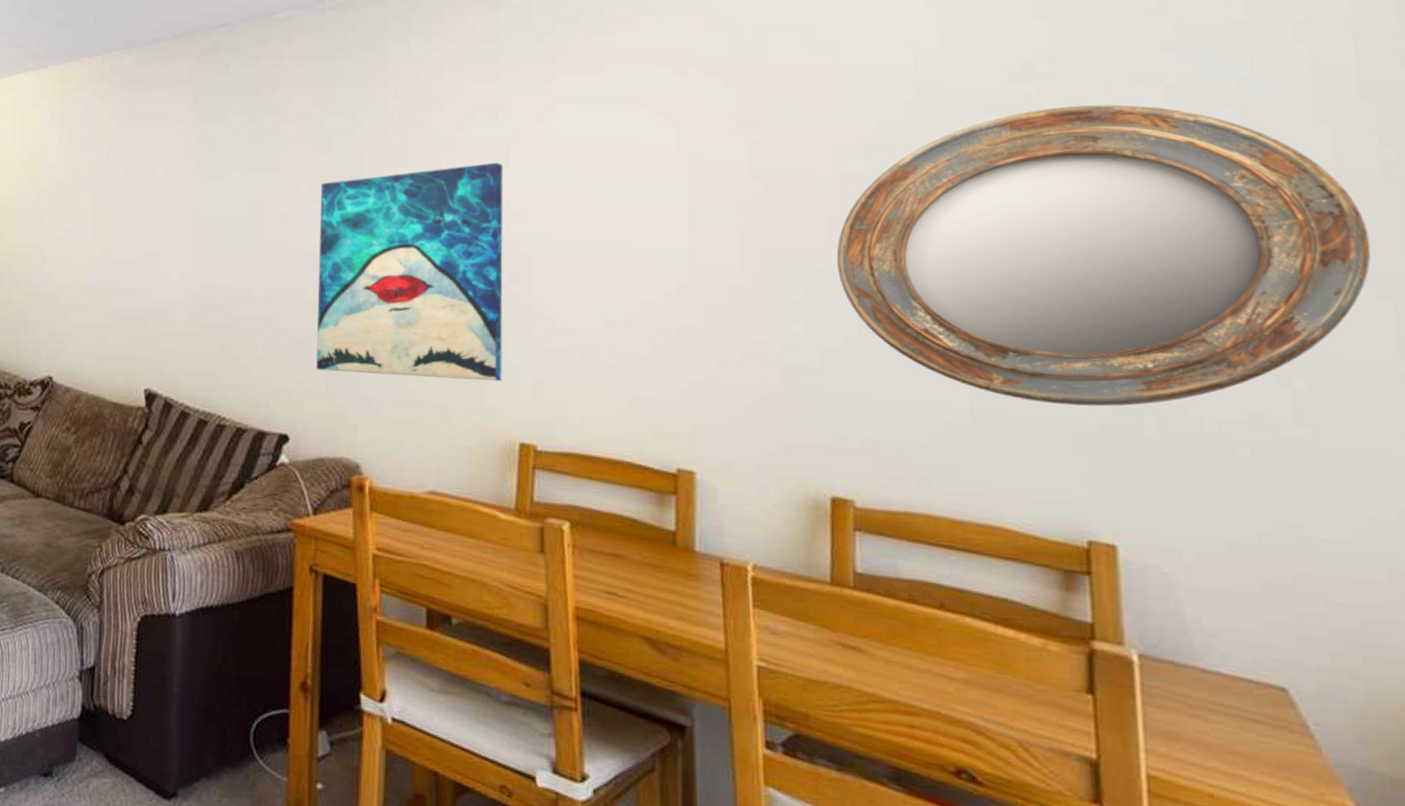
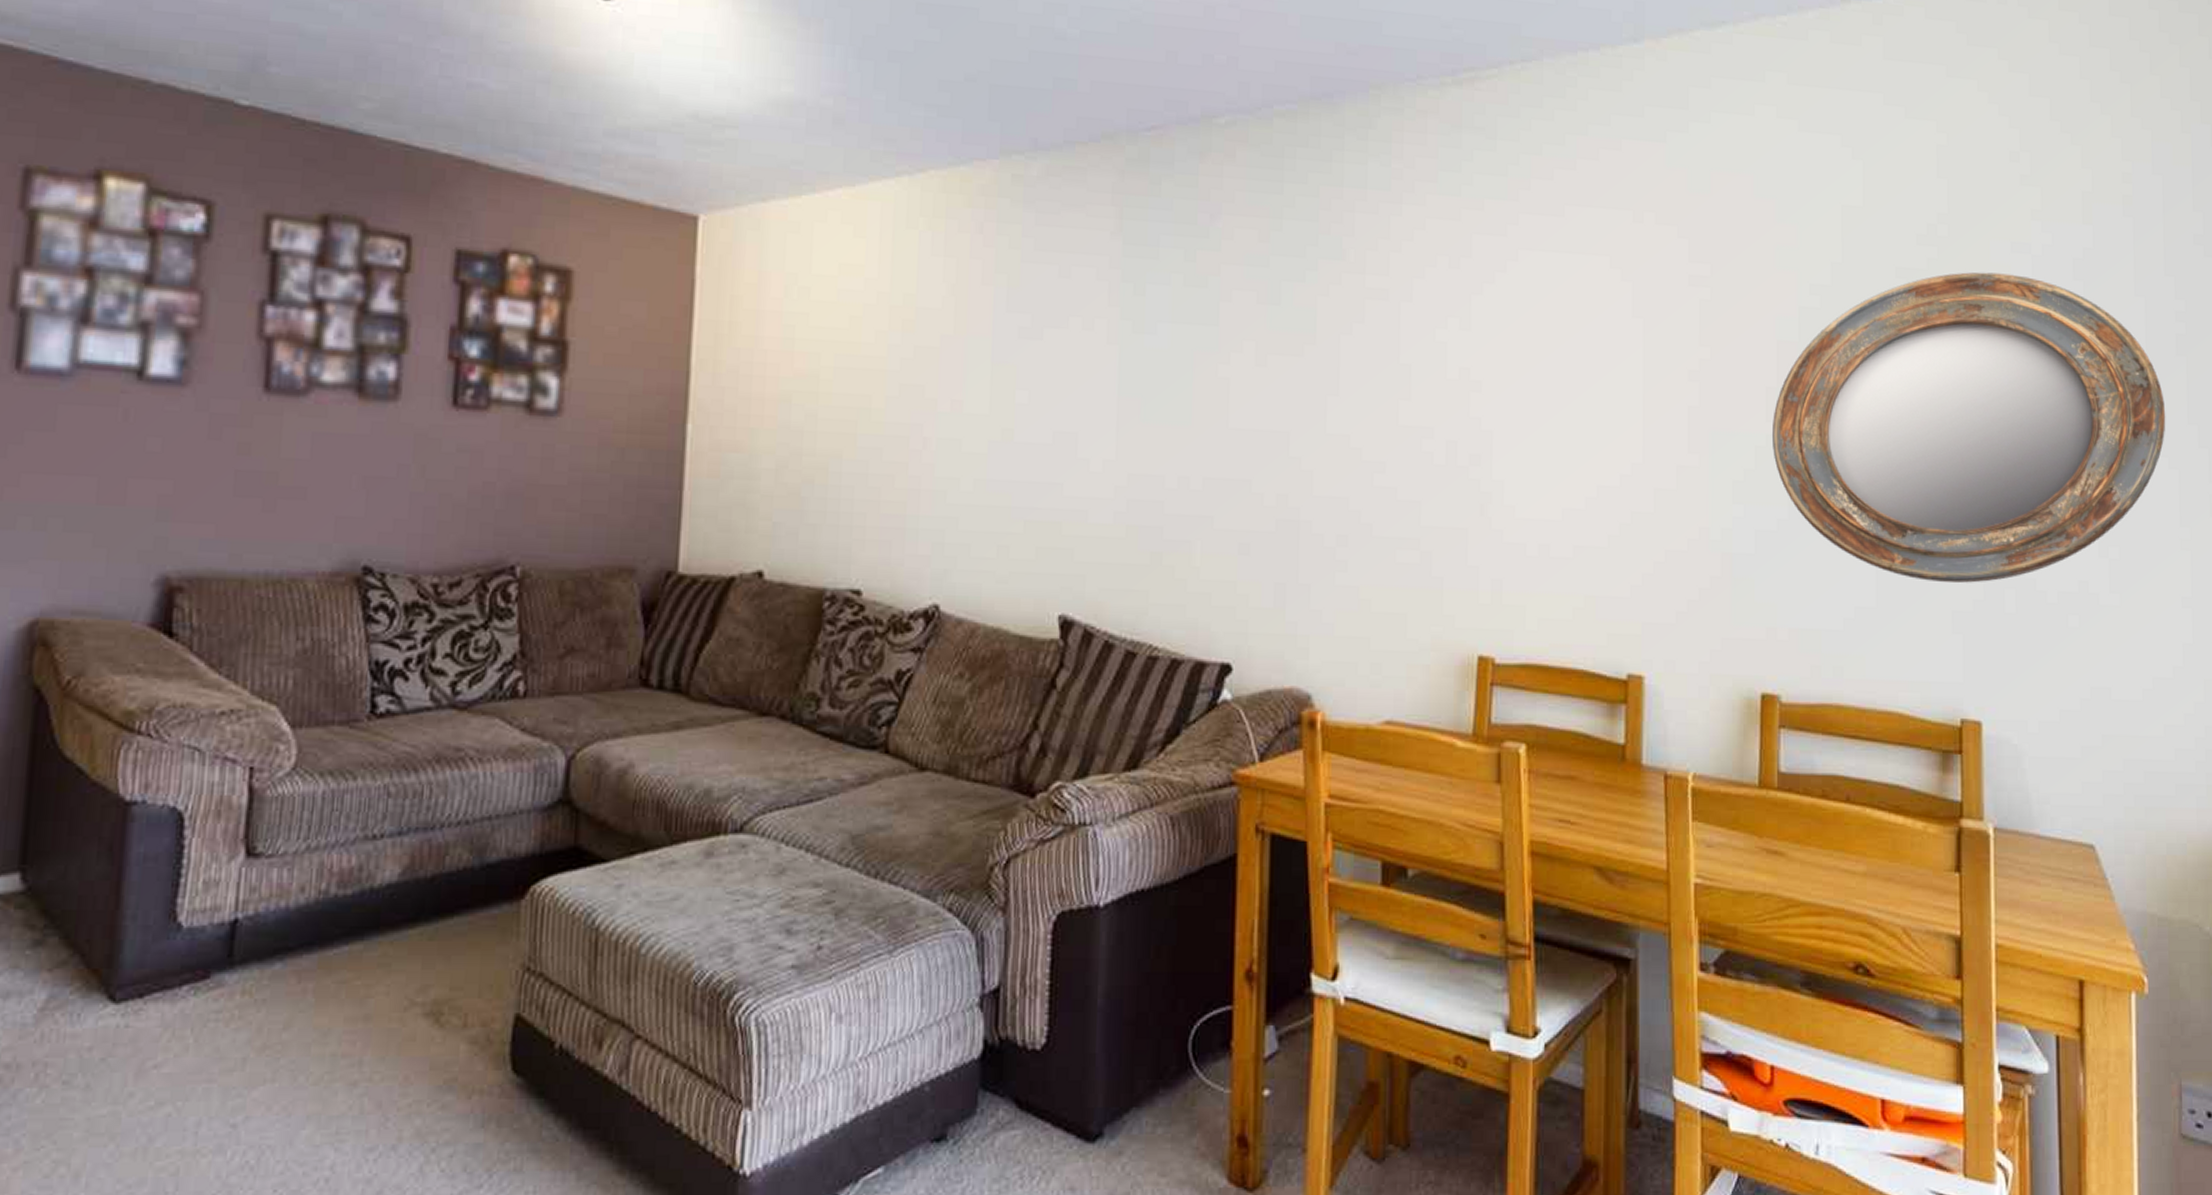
wall art: present [317,162,504,381] -> none [1263,319,1465,585]

